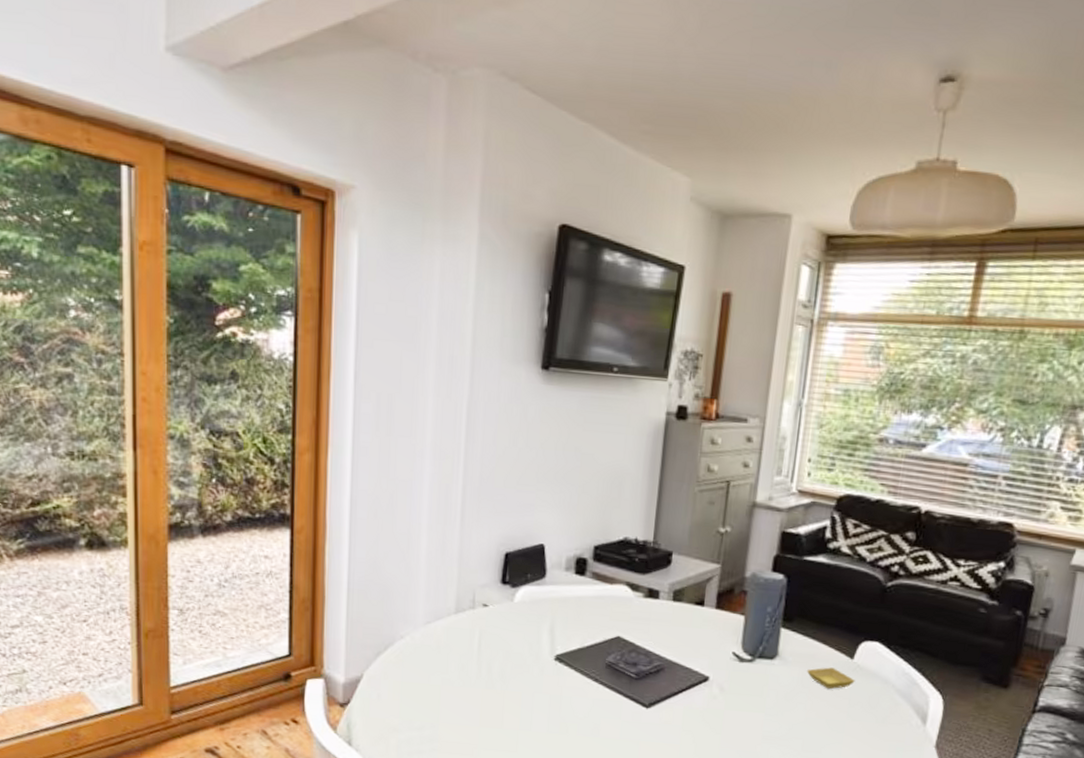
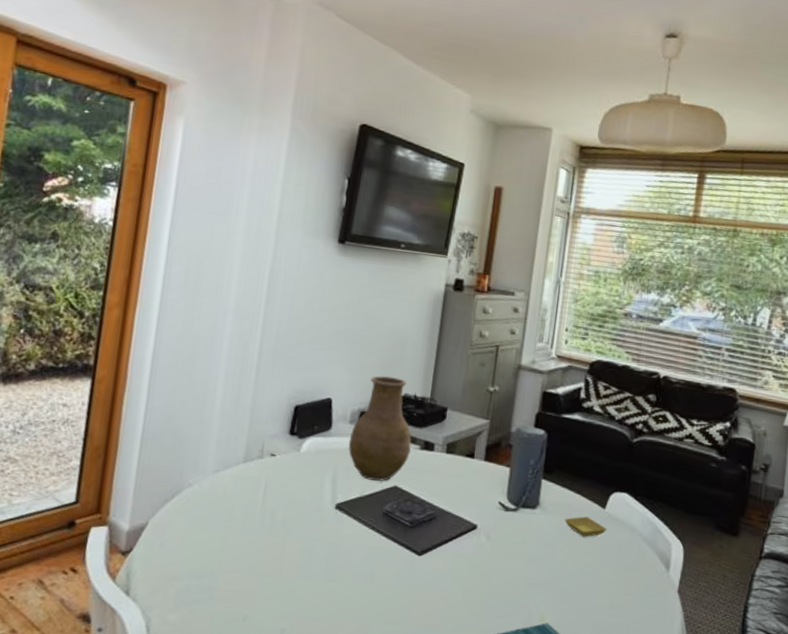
vase: none [565,517,634,632] -> present [348,375,412,481]

